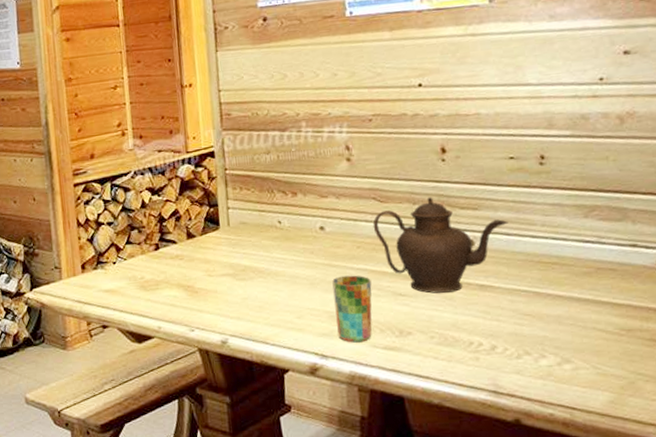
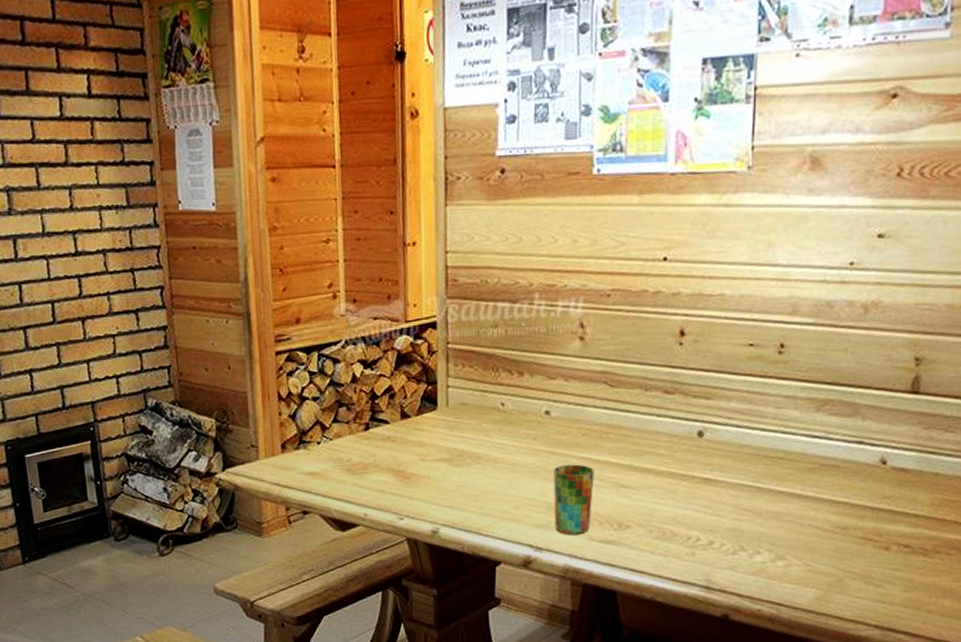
teapot: present [372,197,509,294] -> none [601,383,740,486]

